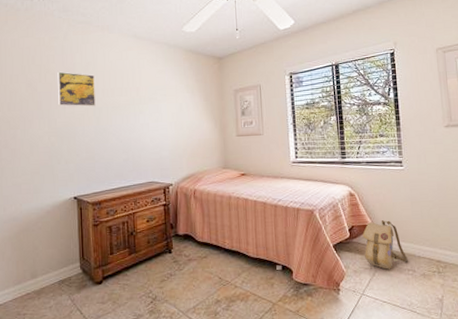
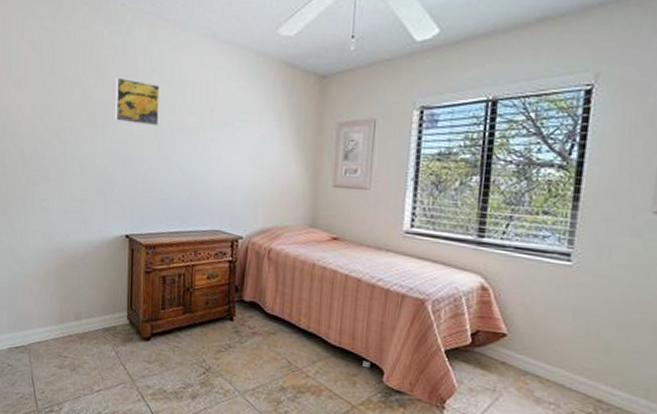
backpack: present [362,220,408,270] -> none [488,330,552,397]

